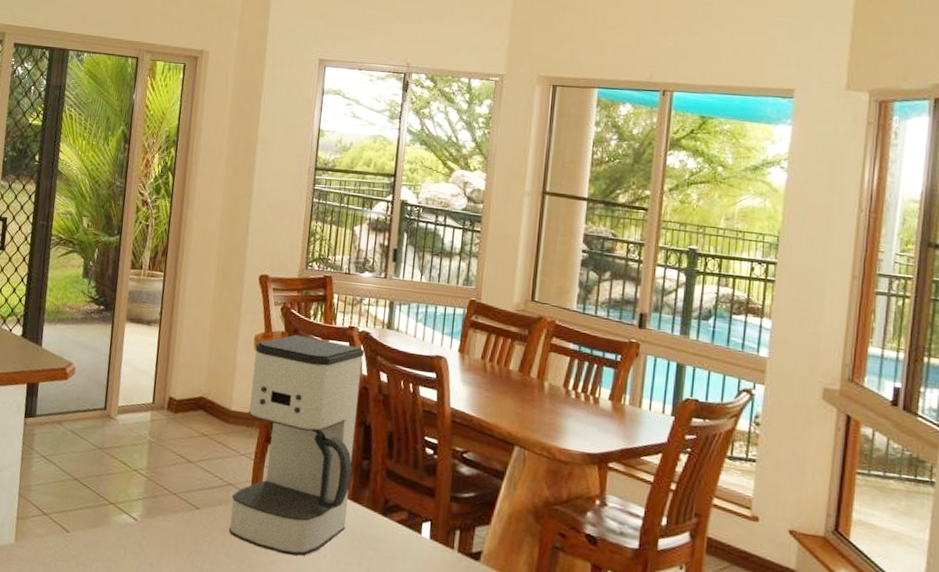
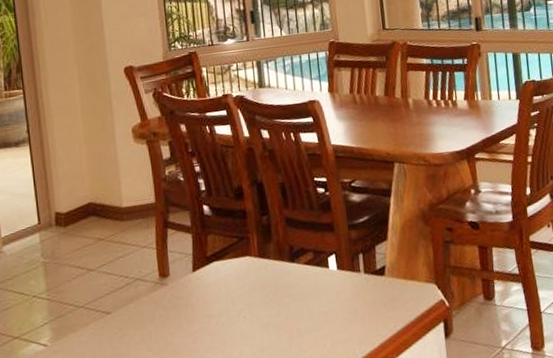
coffee maker: present [228,334,365,556] -> none [134,111,259,331]

